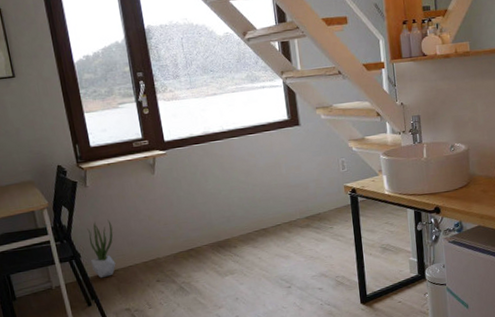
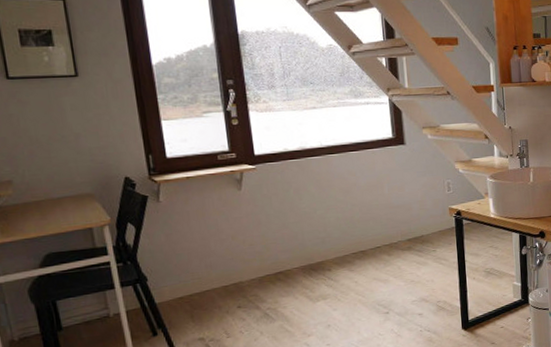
potted plant: present [87,219,116,279] -> none [157,239,190,305]

